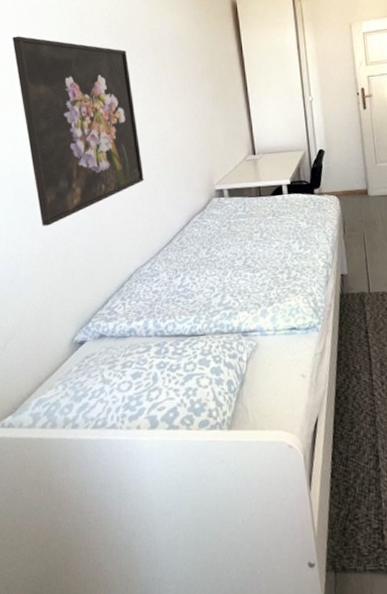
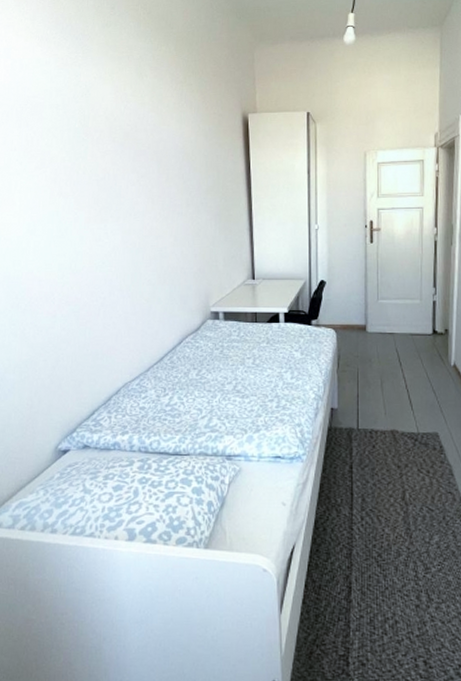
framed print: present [12,36,144,226] -> none [12,134,139,332]

